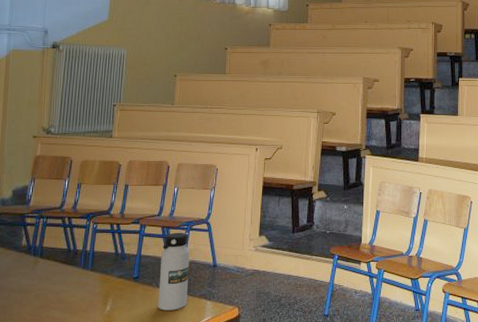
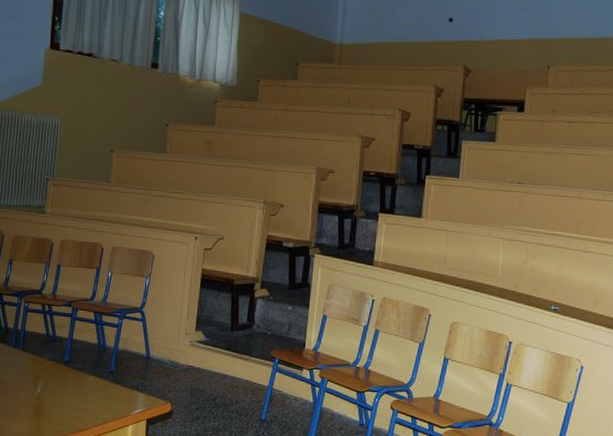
water bottle: present [158,232,190,311] -> none [89,318,123,399]

